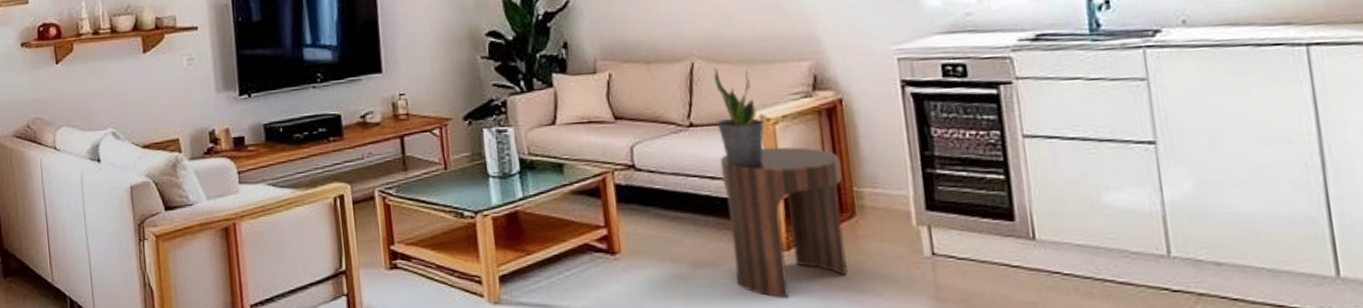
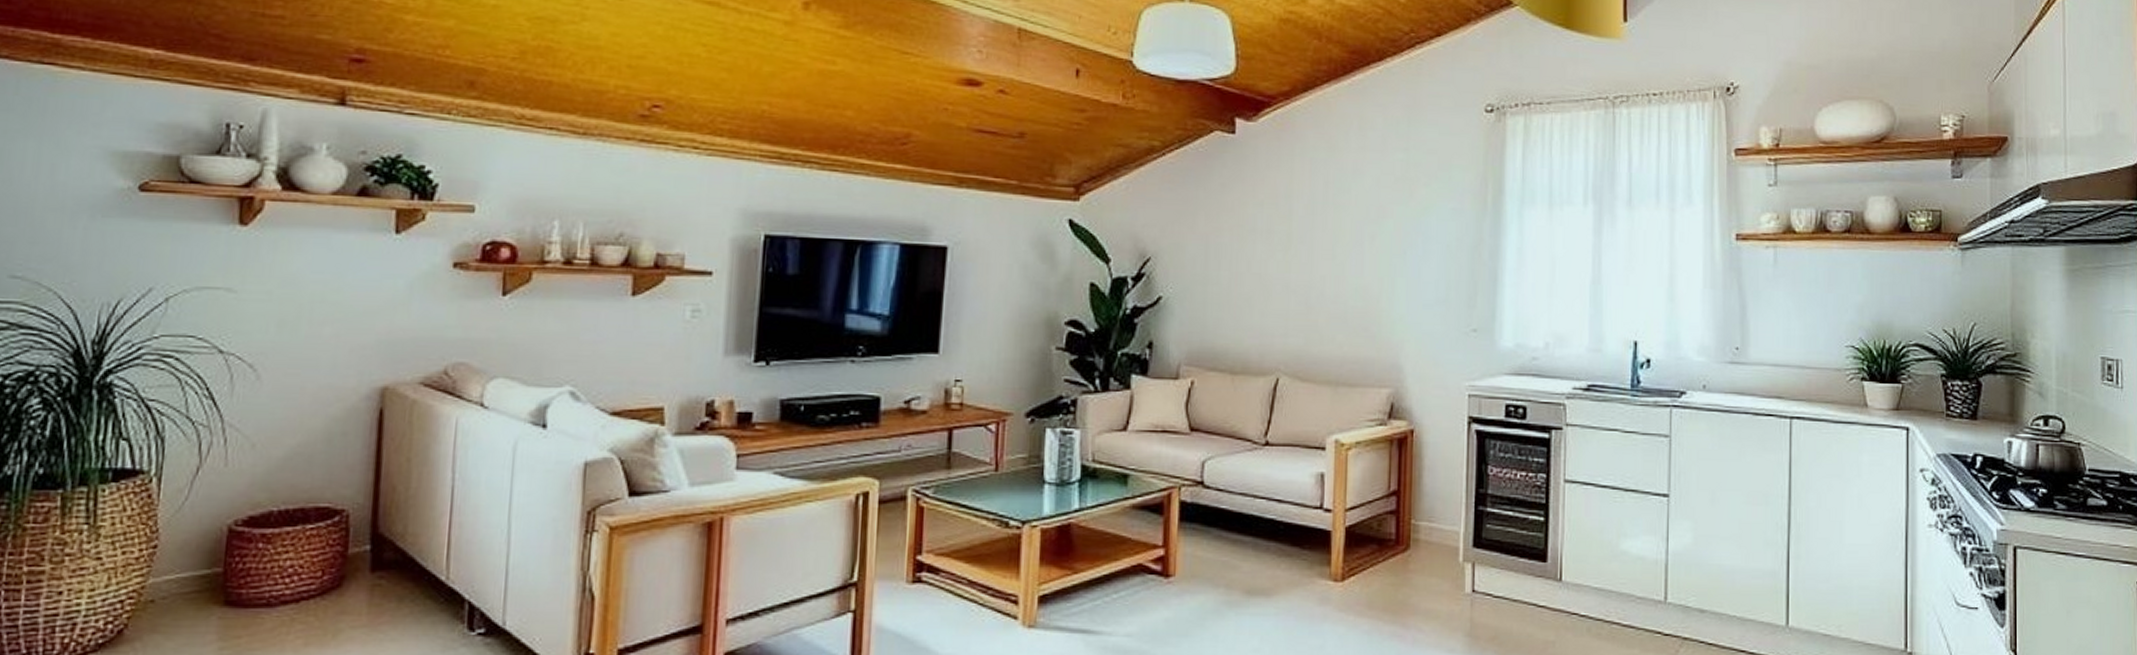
potted plant: present [713,67,764,166] -> none [1292,385,1338,491]
side table: present [720,147,849,298] -> none [1288,473,1403,631]

